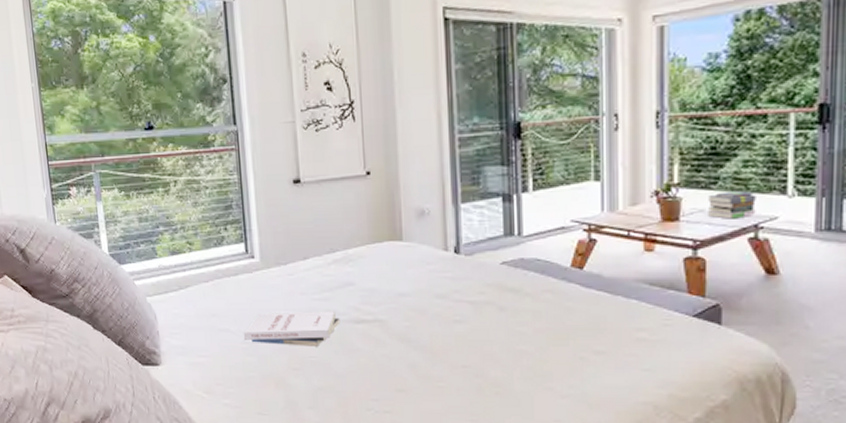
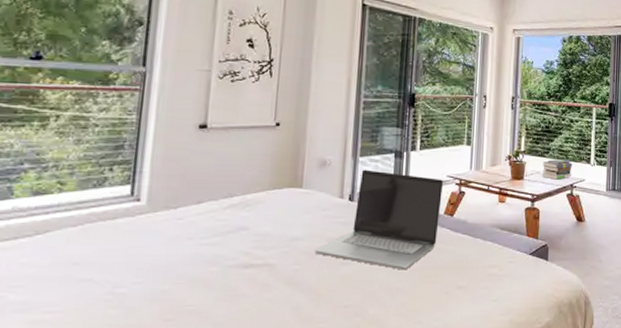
books: present [243,311,340,347] -> none [109,257,227,295]
laptop: none [423,217,568,331] -> present [314,169,444,270]

